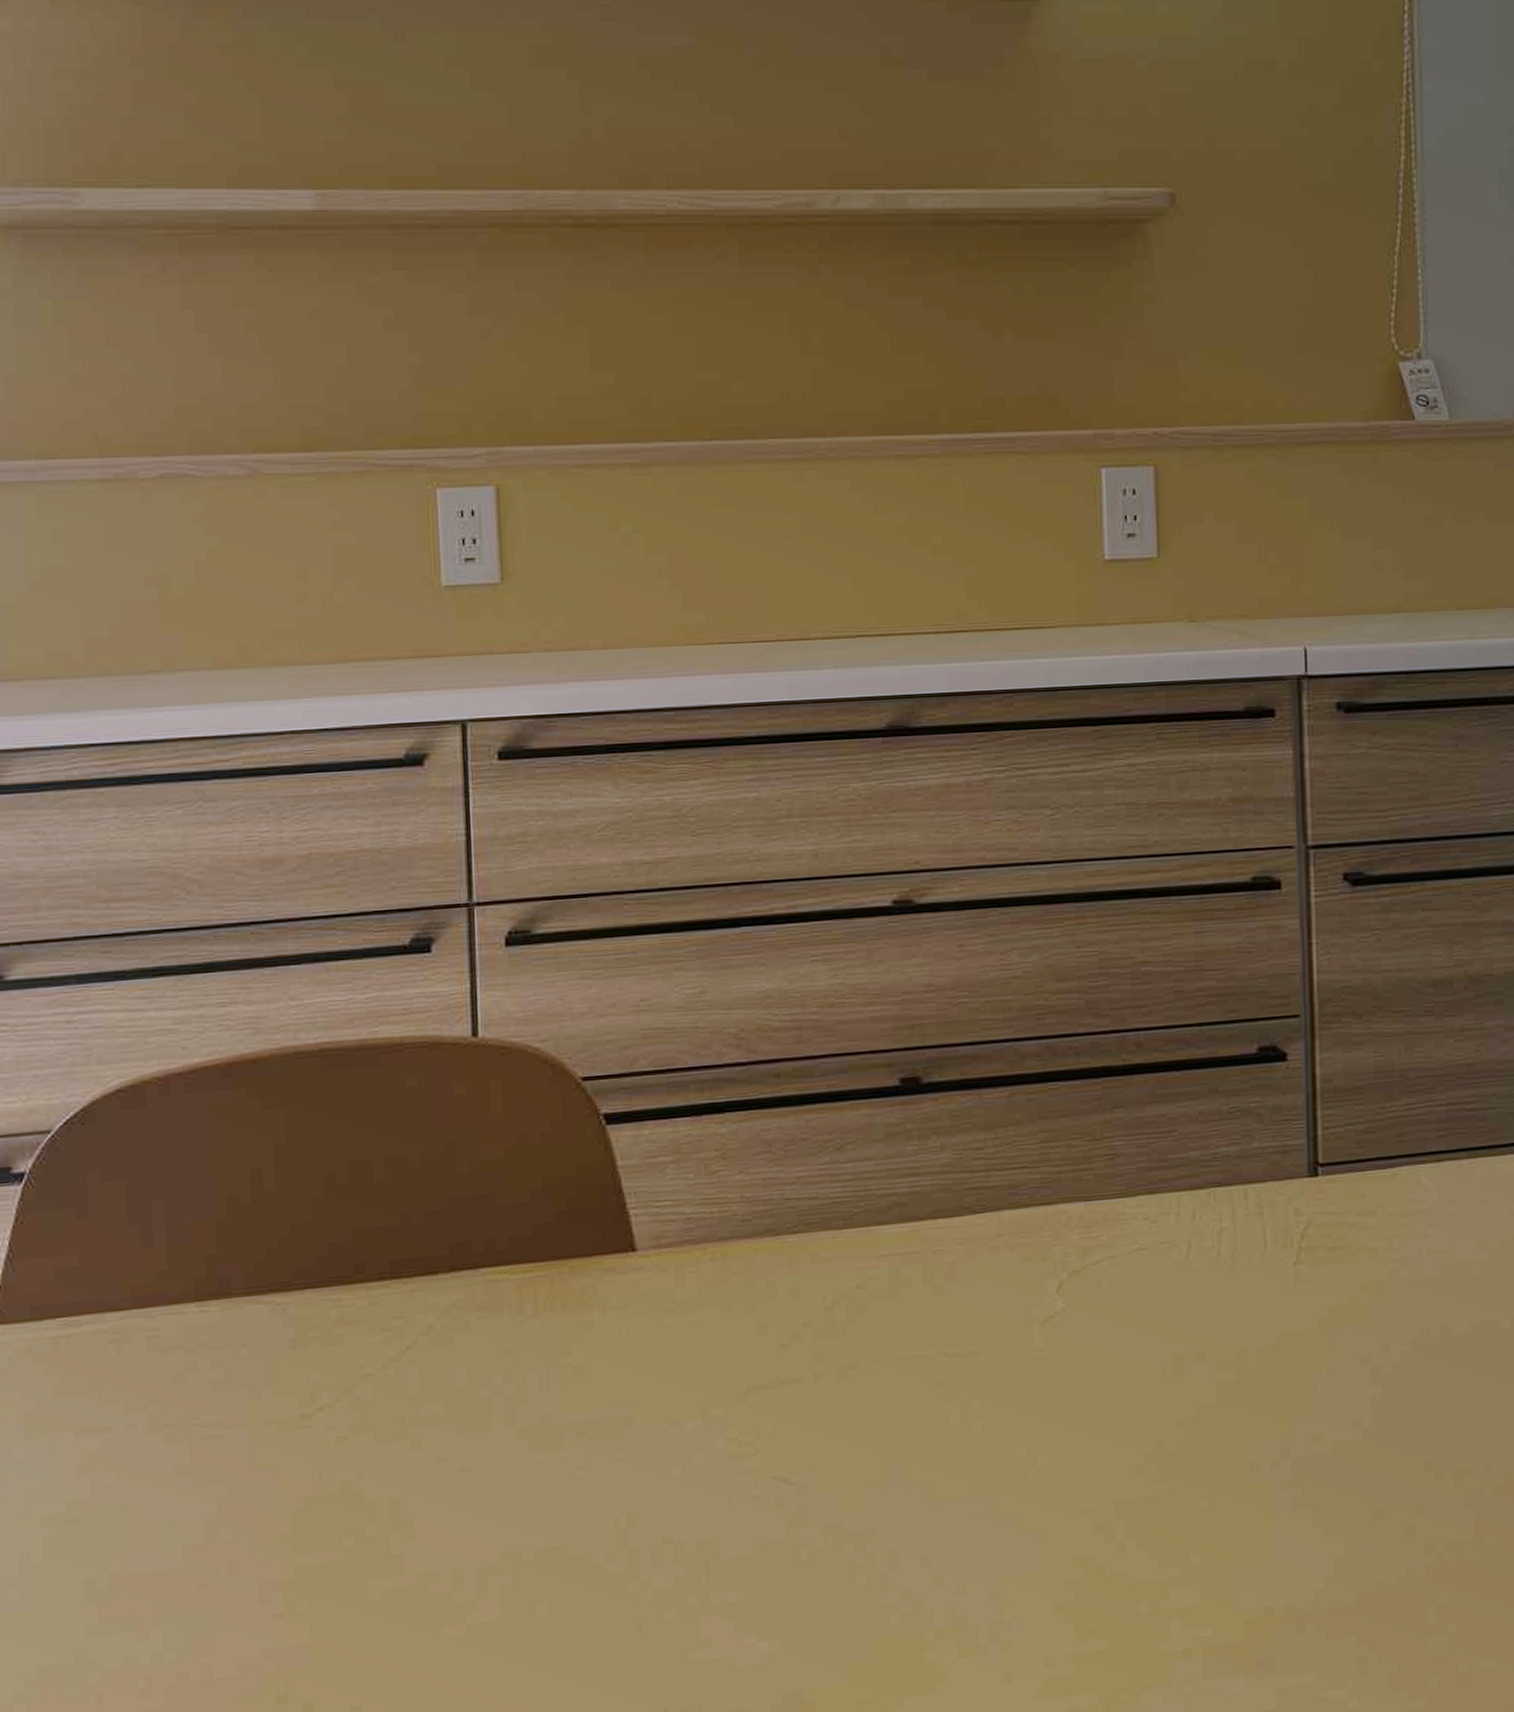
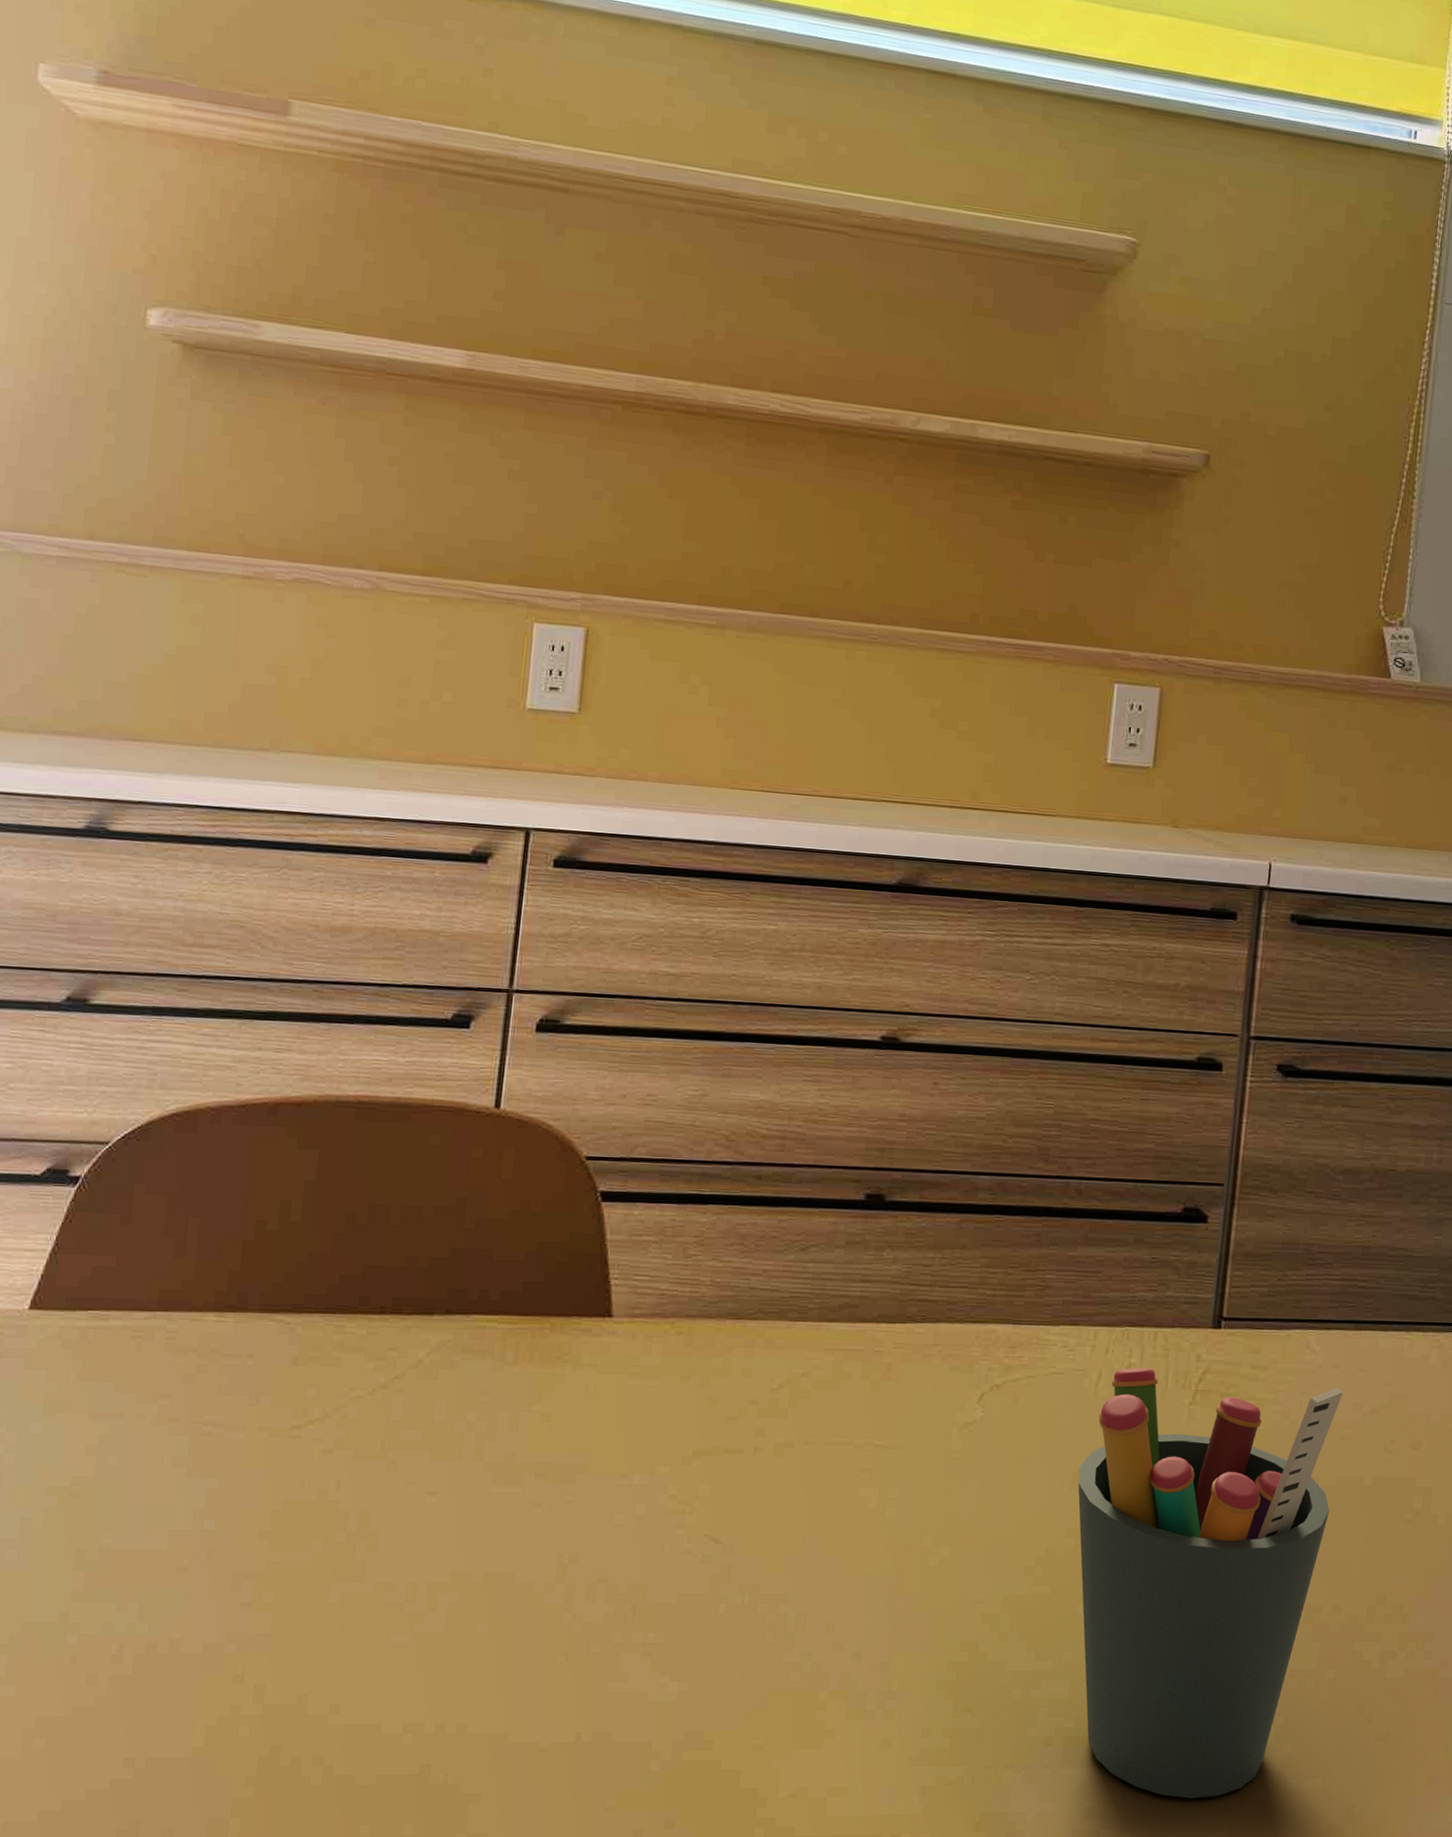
pen holder: none [1180,1225,1466,1698] -> present [1077,1368,1343,1799]

